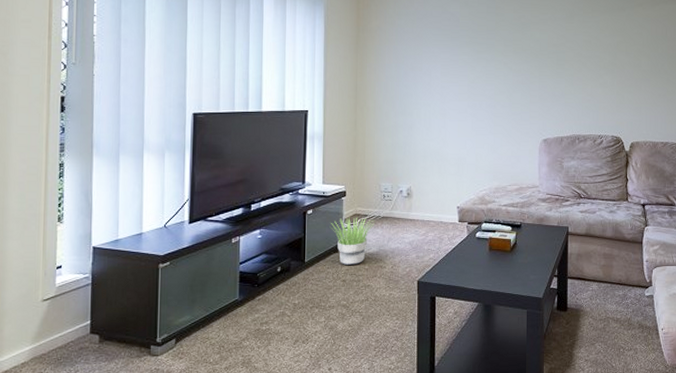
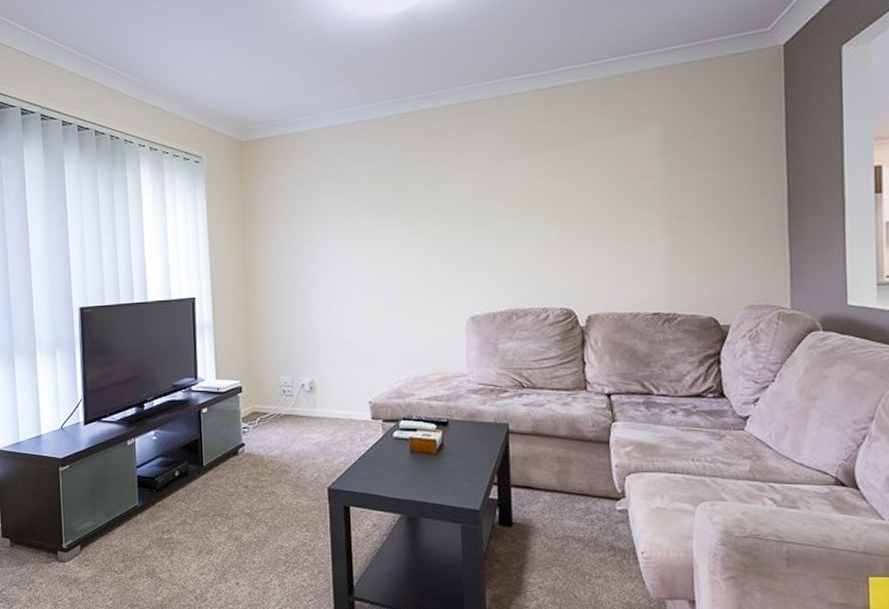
potted plant: present [331,217,373,265] -> none [228,415,274,469]

